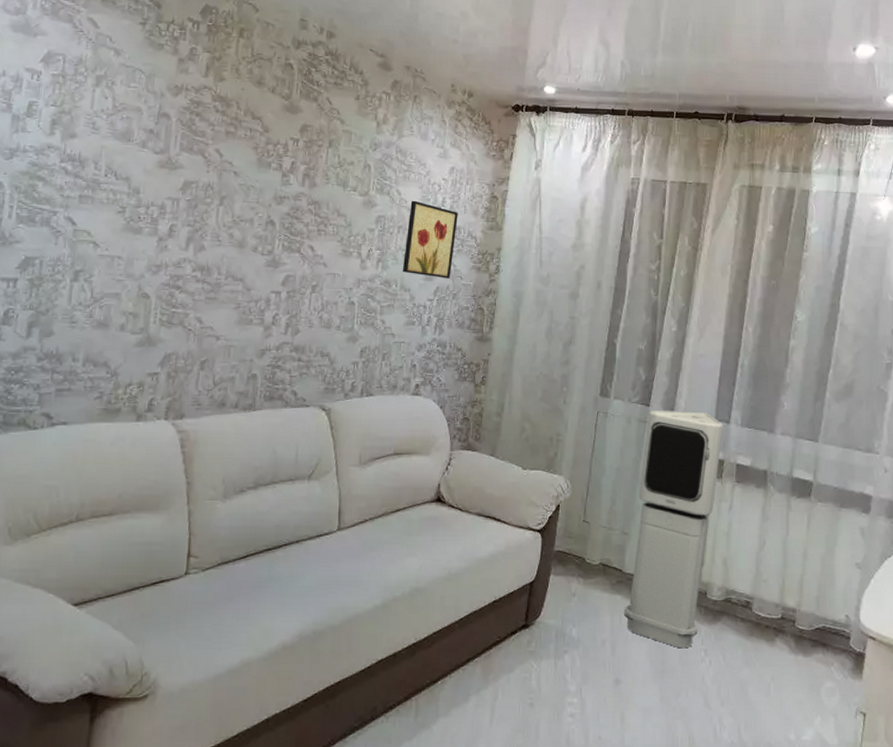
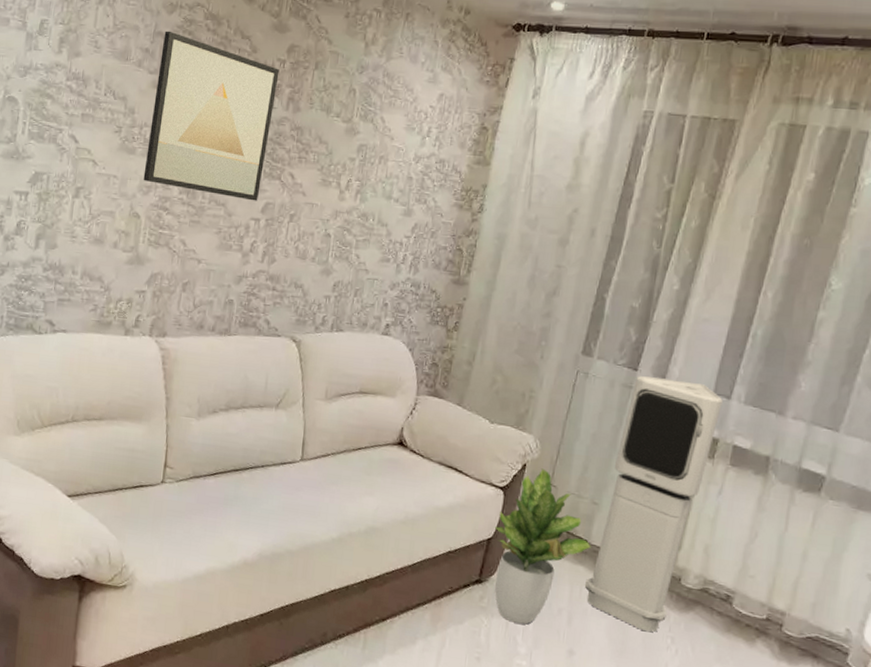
wall art: none [152,112,293,274] -> present [143,31,280,201]
wall art: present [402,200,458,278] -> none [380,129,444,215]
potted plant: none [535,507,626,662] -> present [494,468,591,625]

